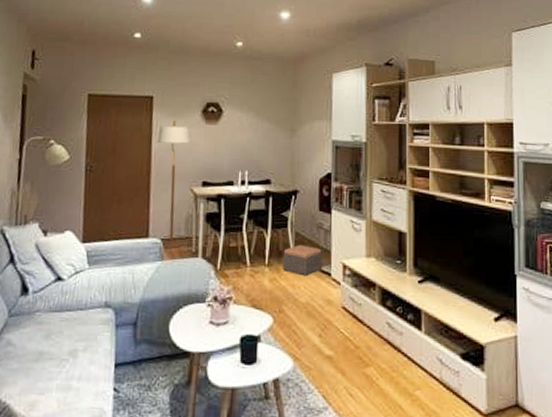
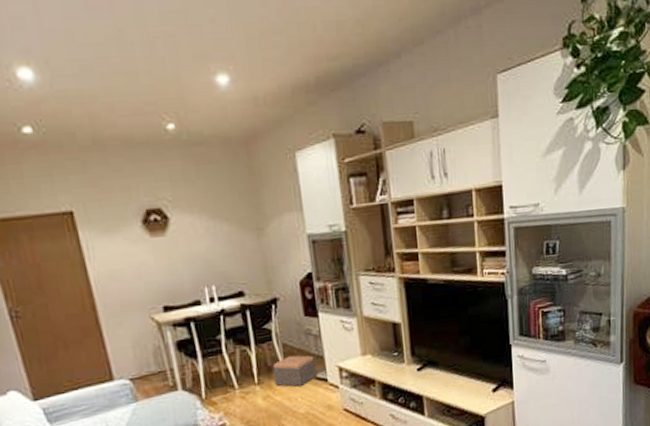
floor lamp: present [157,121,192,249] -> none [92,238,159,389]

